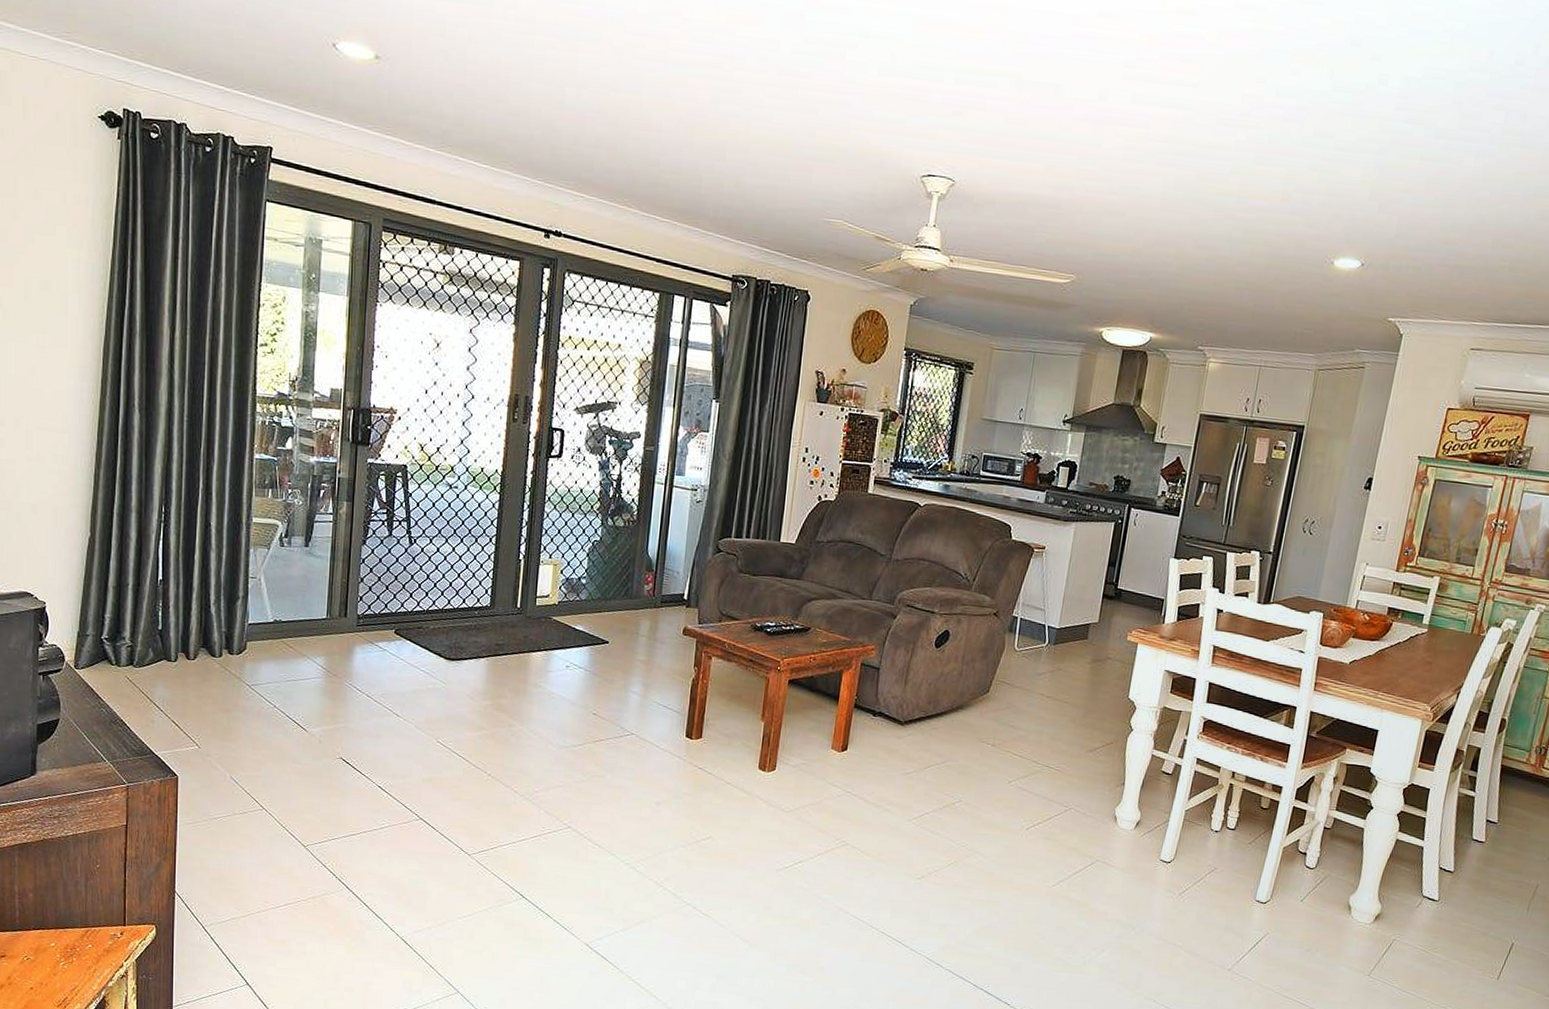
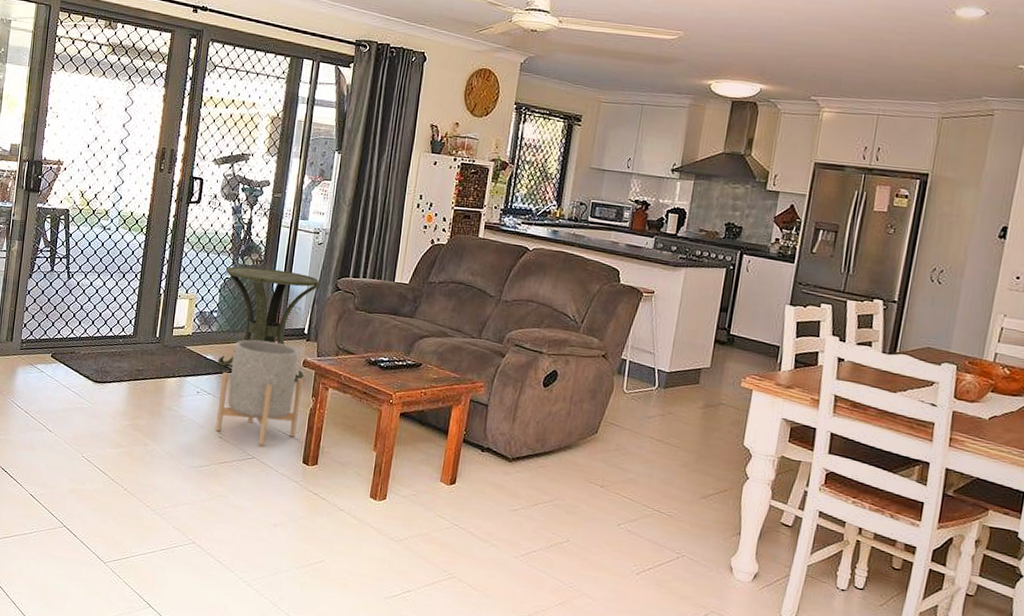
side table: none [588,527,699,650] -> present [218,266,320,380]
planter: none [588,608,685,721] -> present [215,340,304,446]

